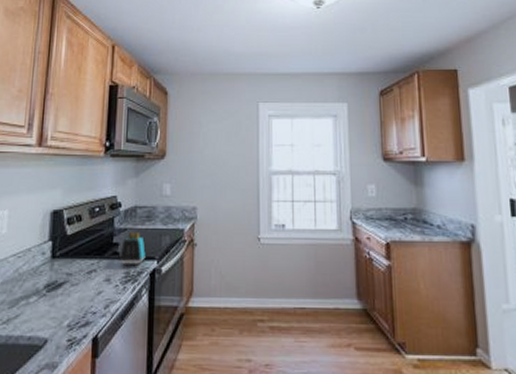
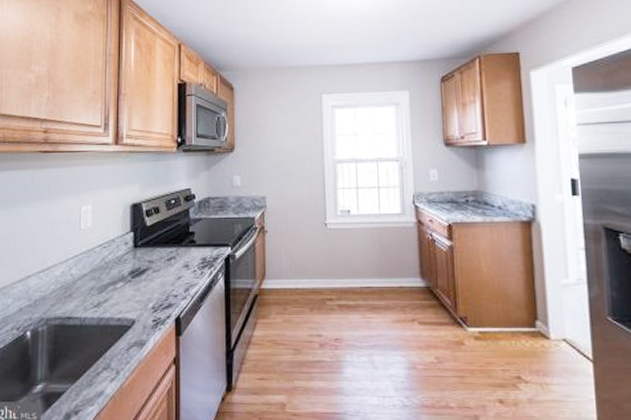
toaster: present [119,231,146,267] -> none [196,221,220,254]

